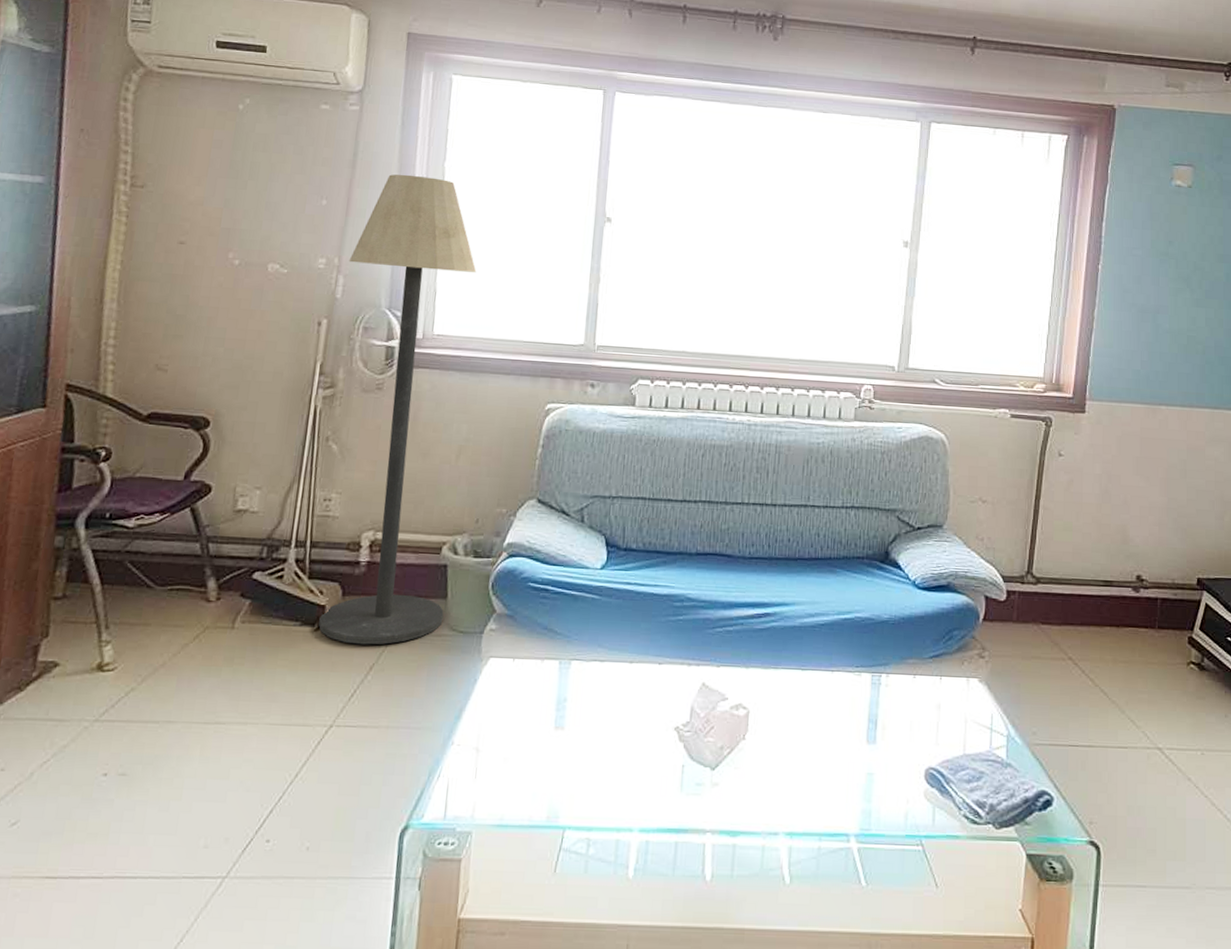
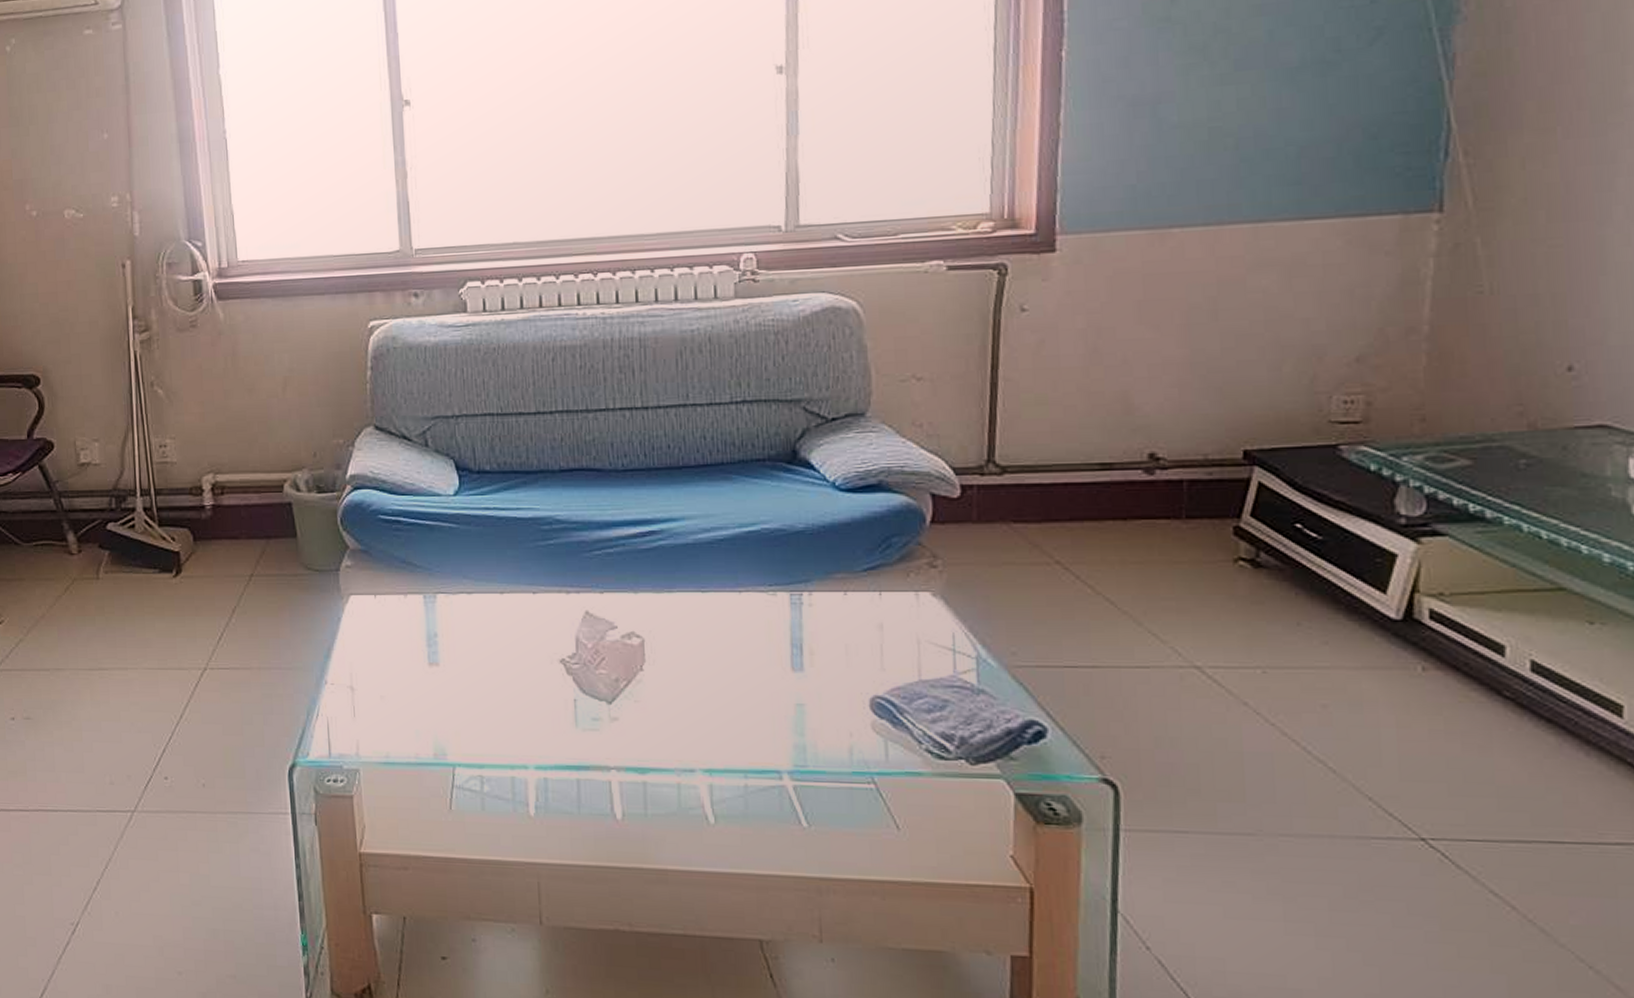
floor lamp: present [318,174,477,645] -> none [140,88,297,588]

